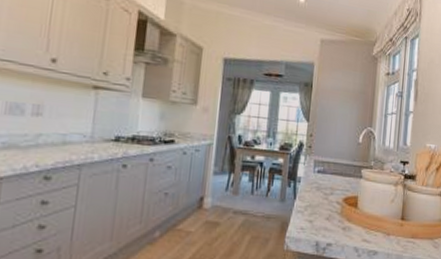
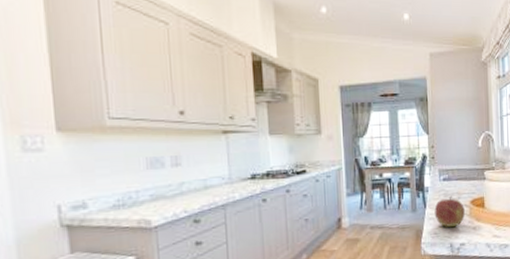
apple: none [303,190,336,225] -> present [434,195,465,228]

